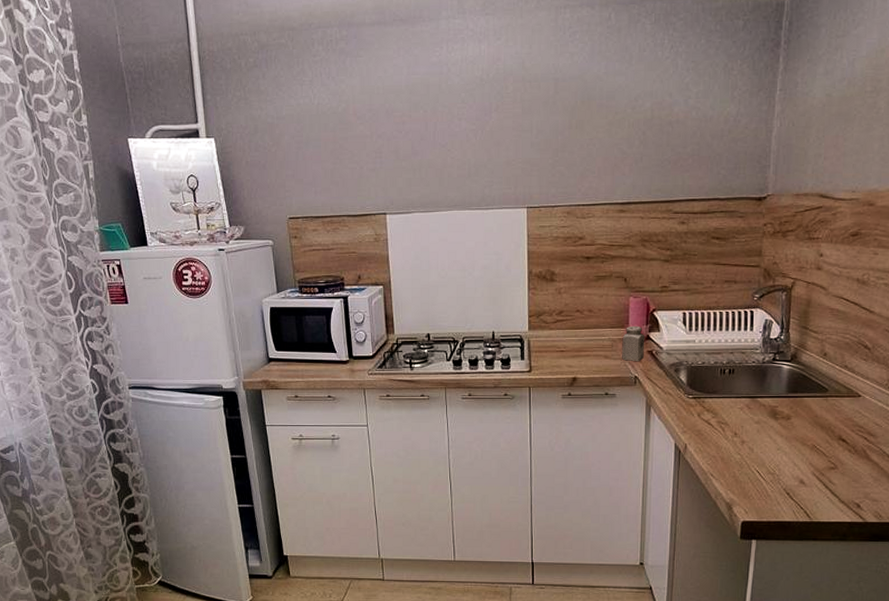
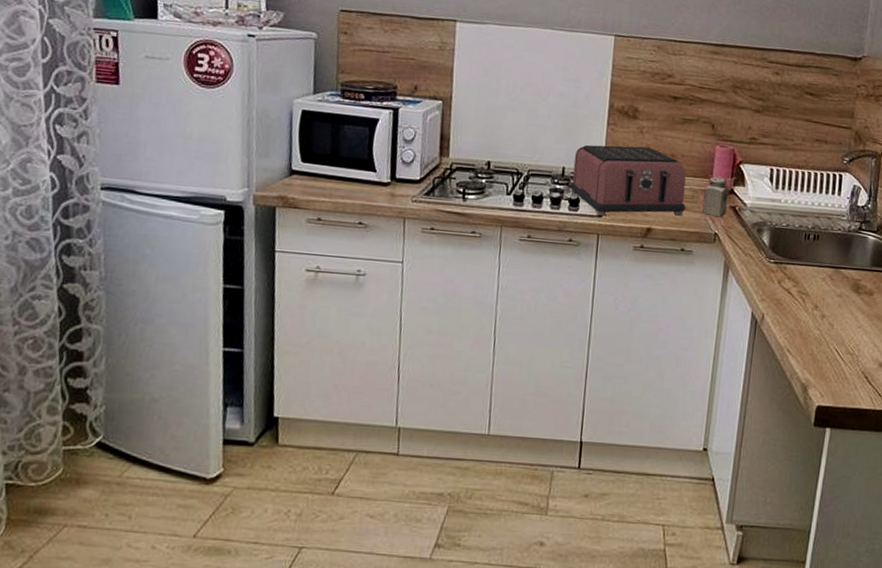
toaster: none [500,306,606,371] -> present [570,144,686,216]

